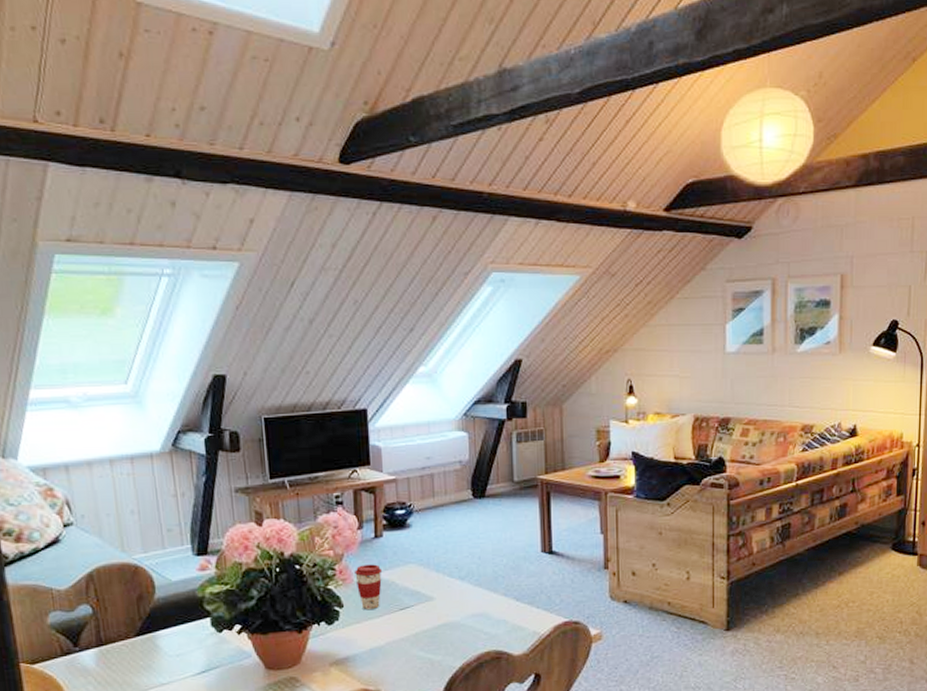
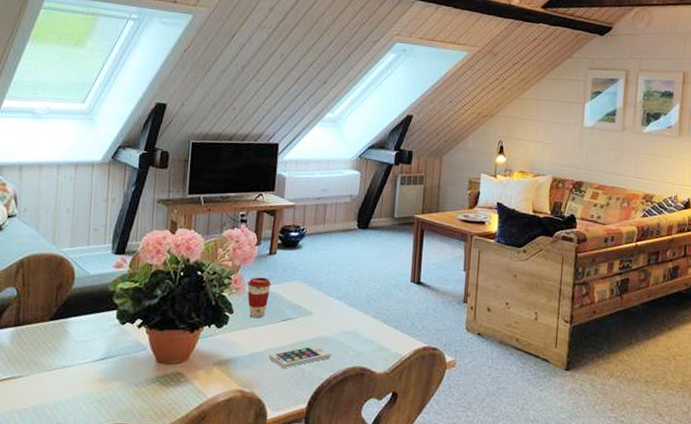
smartphone: none [391,631,462,662] -> present [269,344,332,369]

